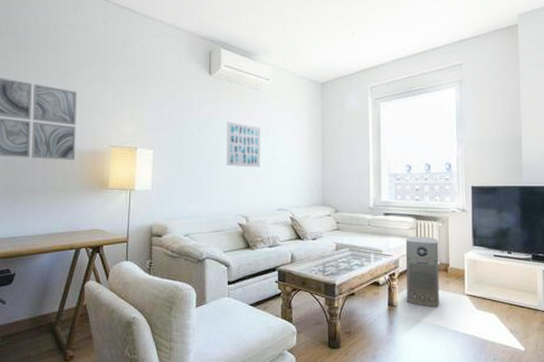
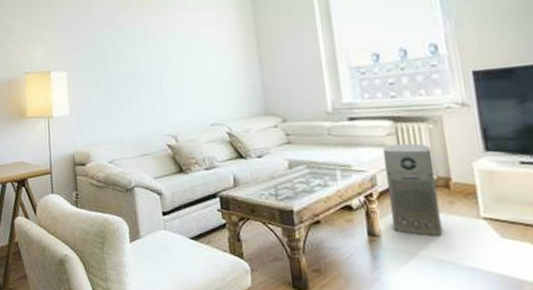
wall art: present [226,122,261,168] -> none [141,30,186,81]

